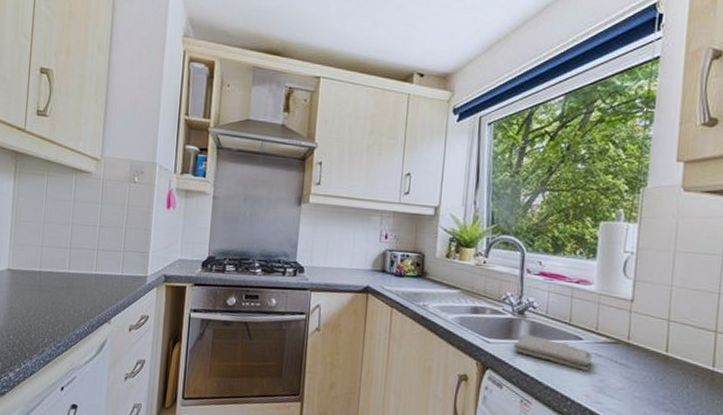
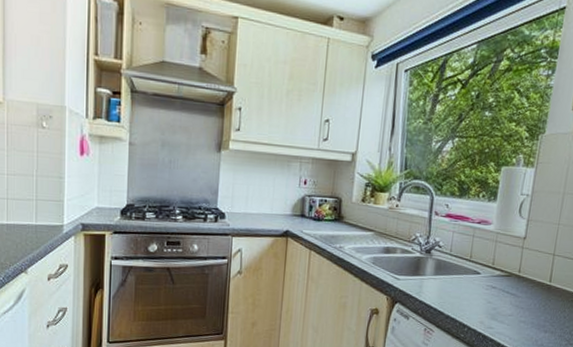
washcloth: present [514,334,593,371] -> none [420,271,489,301]

